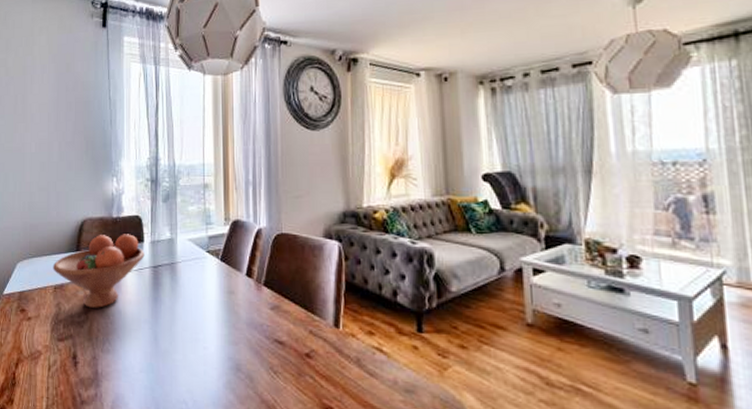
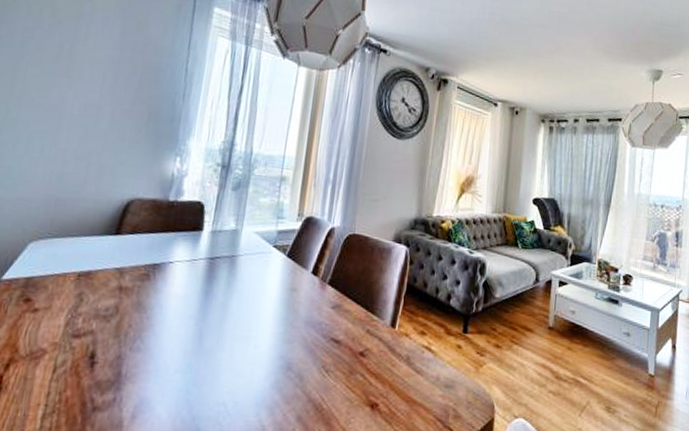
fruit bowl: present [52,234,145,308] -> none [79,218,202,301]

